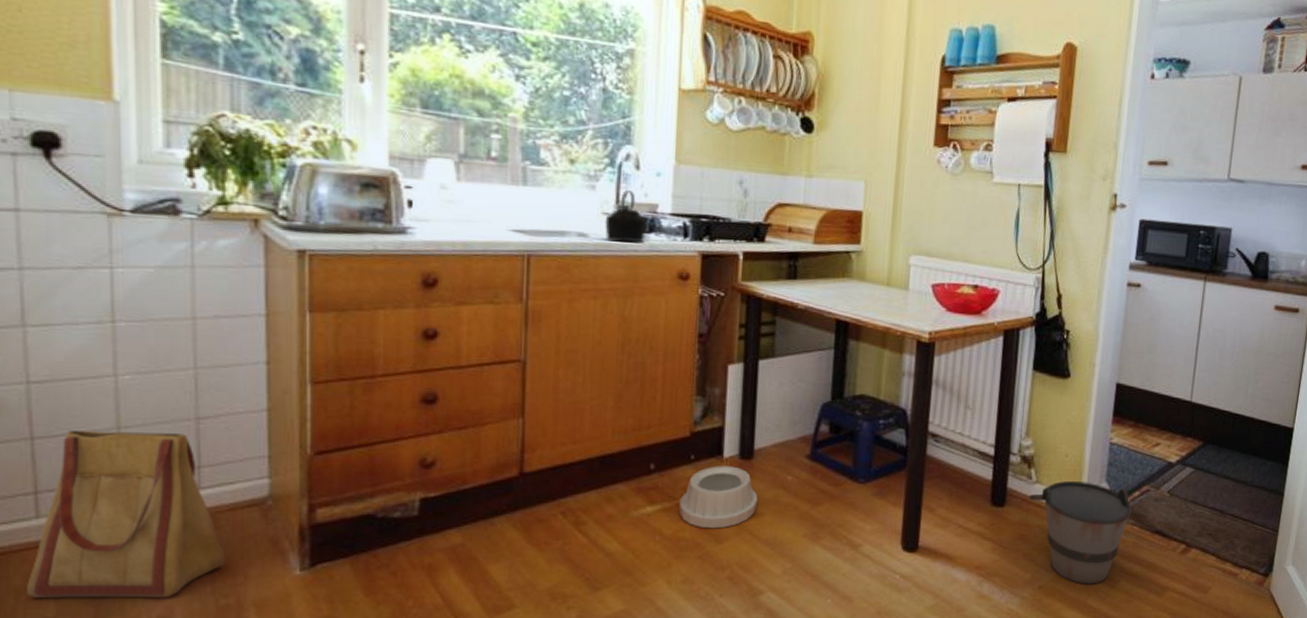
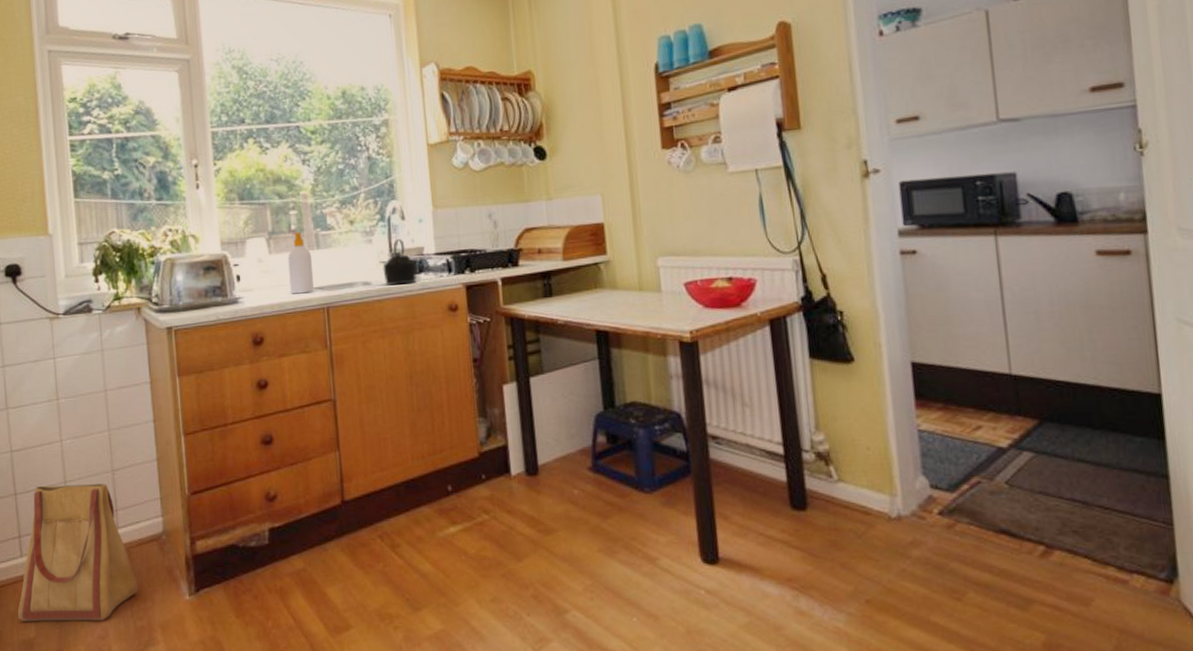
soap bottle: none [481,161,515,235] -> present [288,232,314,294]
pet bowl: present [679,466,758,529] -> none [478,483,550,547]
bucket: present [1028,480,1132,584] -> none [832,476,964,597]

